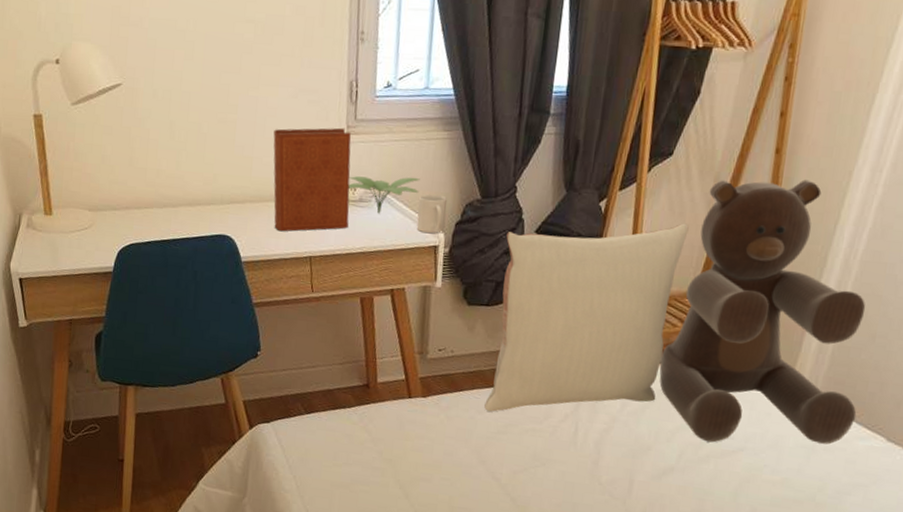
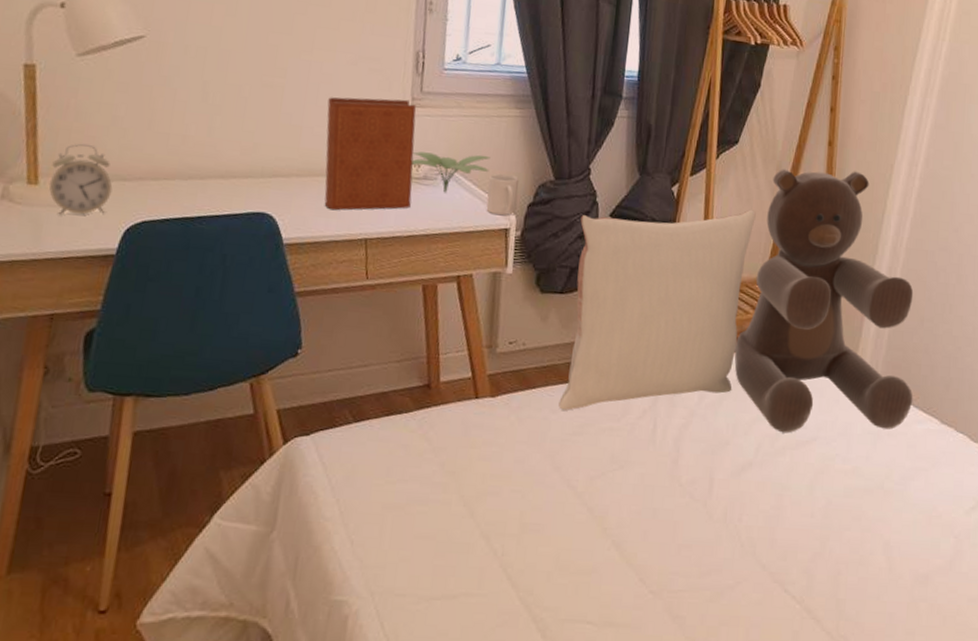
alarm clock: none [60,179,107,240] -> present [49,143,113,216]

